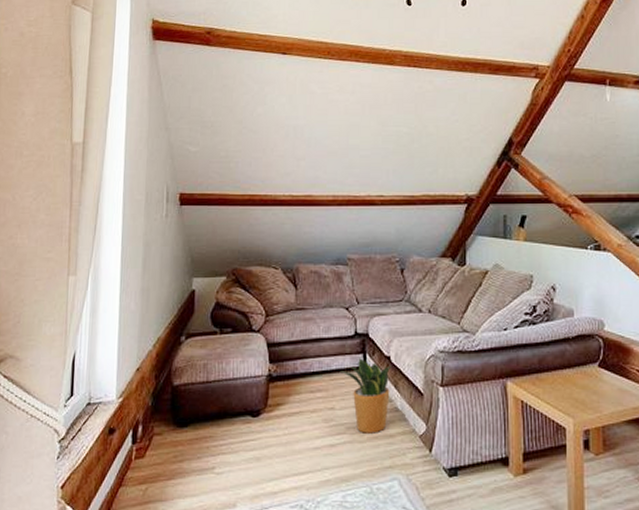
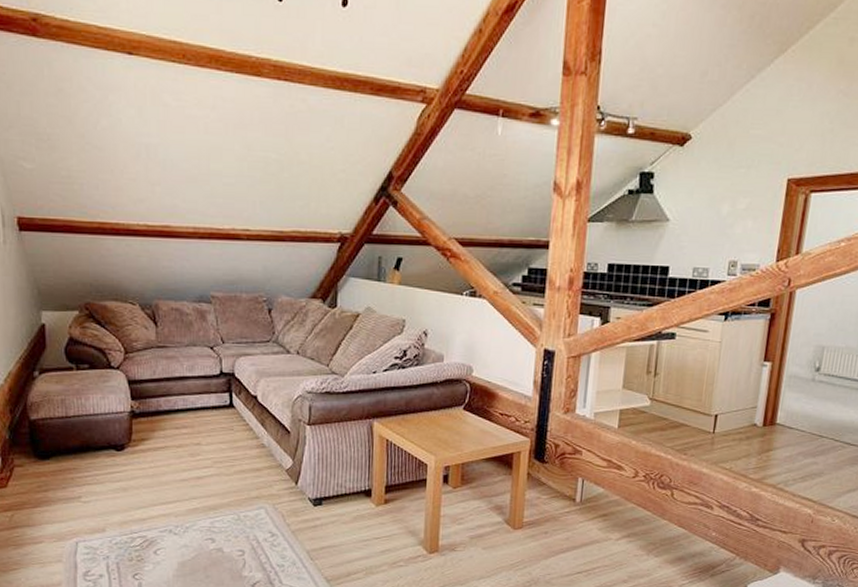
potted plant: present [341,358,392,434] -> none [206,396,258,467]

